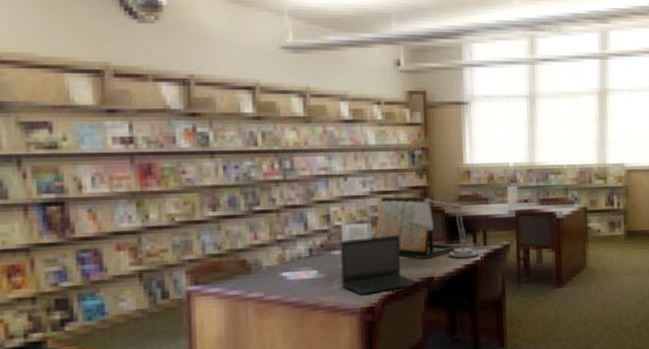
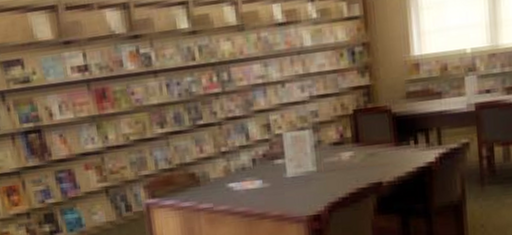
laptop: present [340,235,422,296] -> none [282,139,370,204]
book stand: present [375,196,461,259] -> none [317,96,412,163]
desk lamp: present [408,198,479,259] -> none [352,98,434,161]

